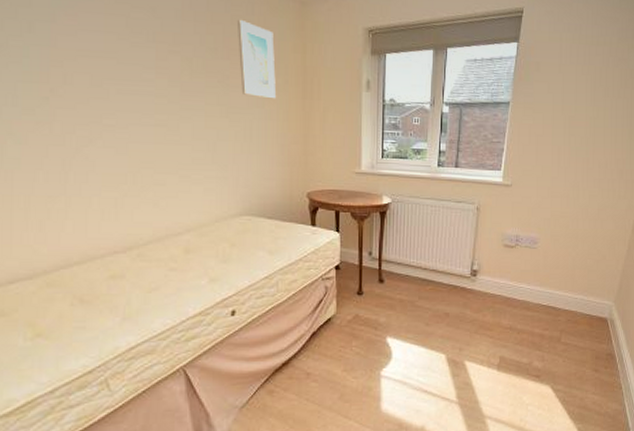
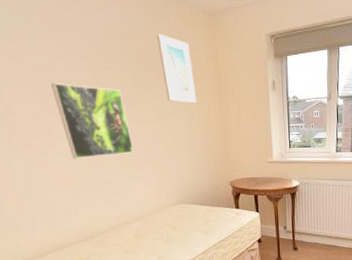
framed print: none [108,65,196,154] -> present [51,83,135,159]

